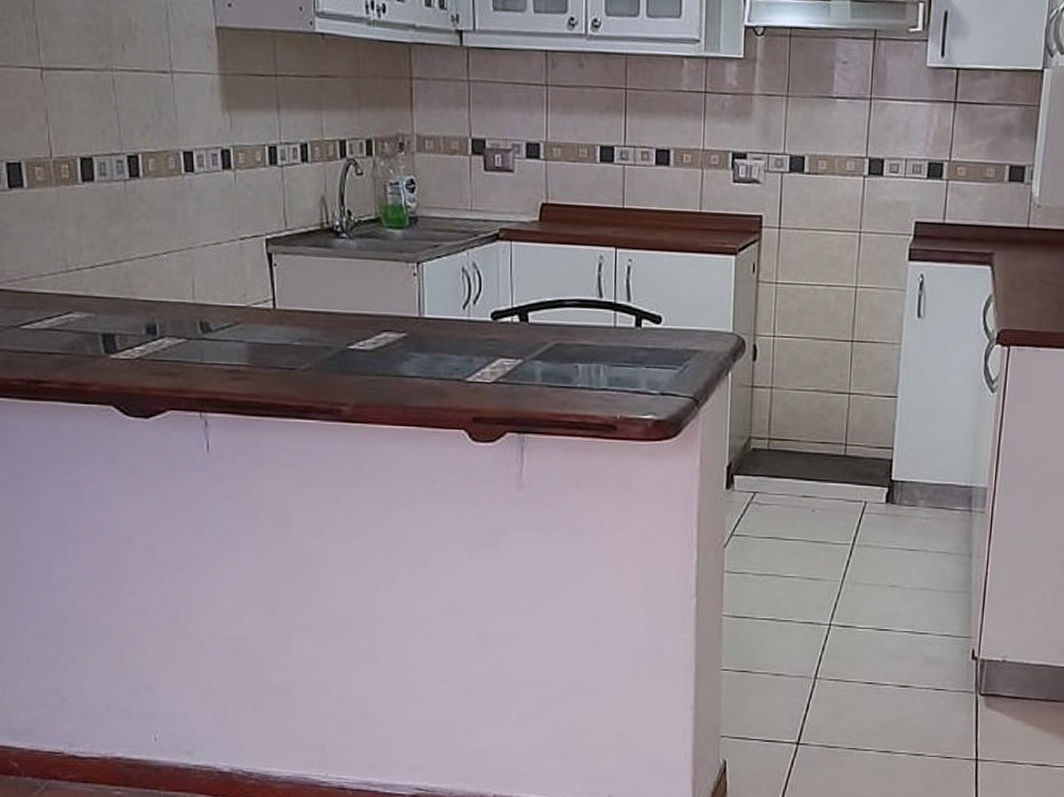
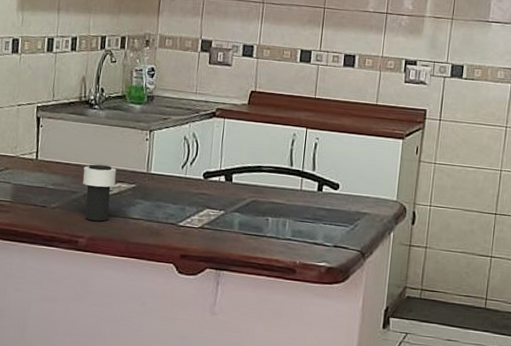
cup: none [337,310,380,383] -> present [83,164,117,221]

